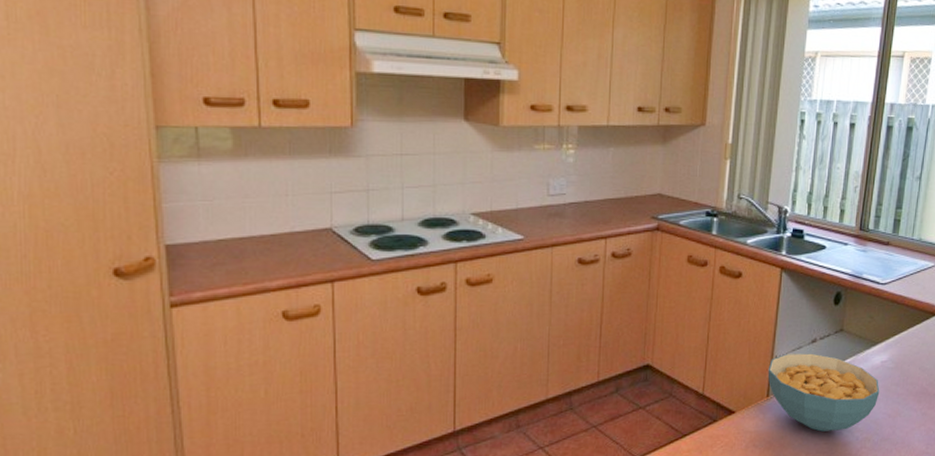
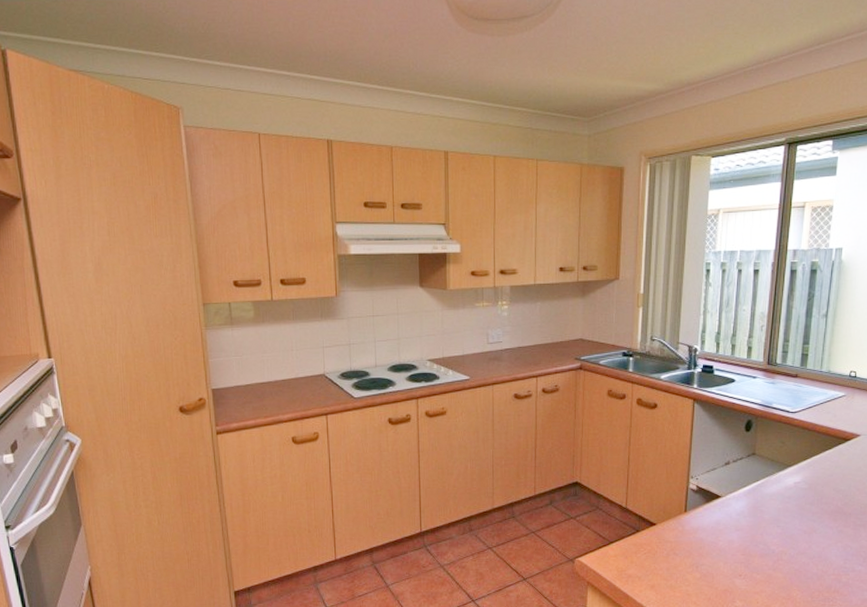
cereal bowl: present [768,353,880,432] -> none [685,474,794,544]

